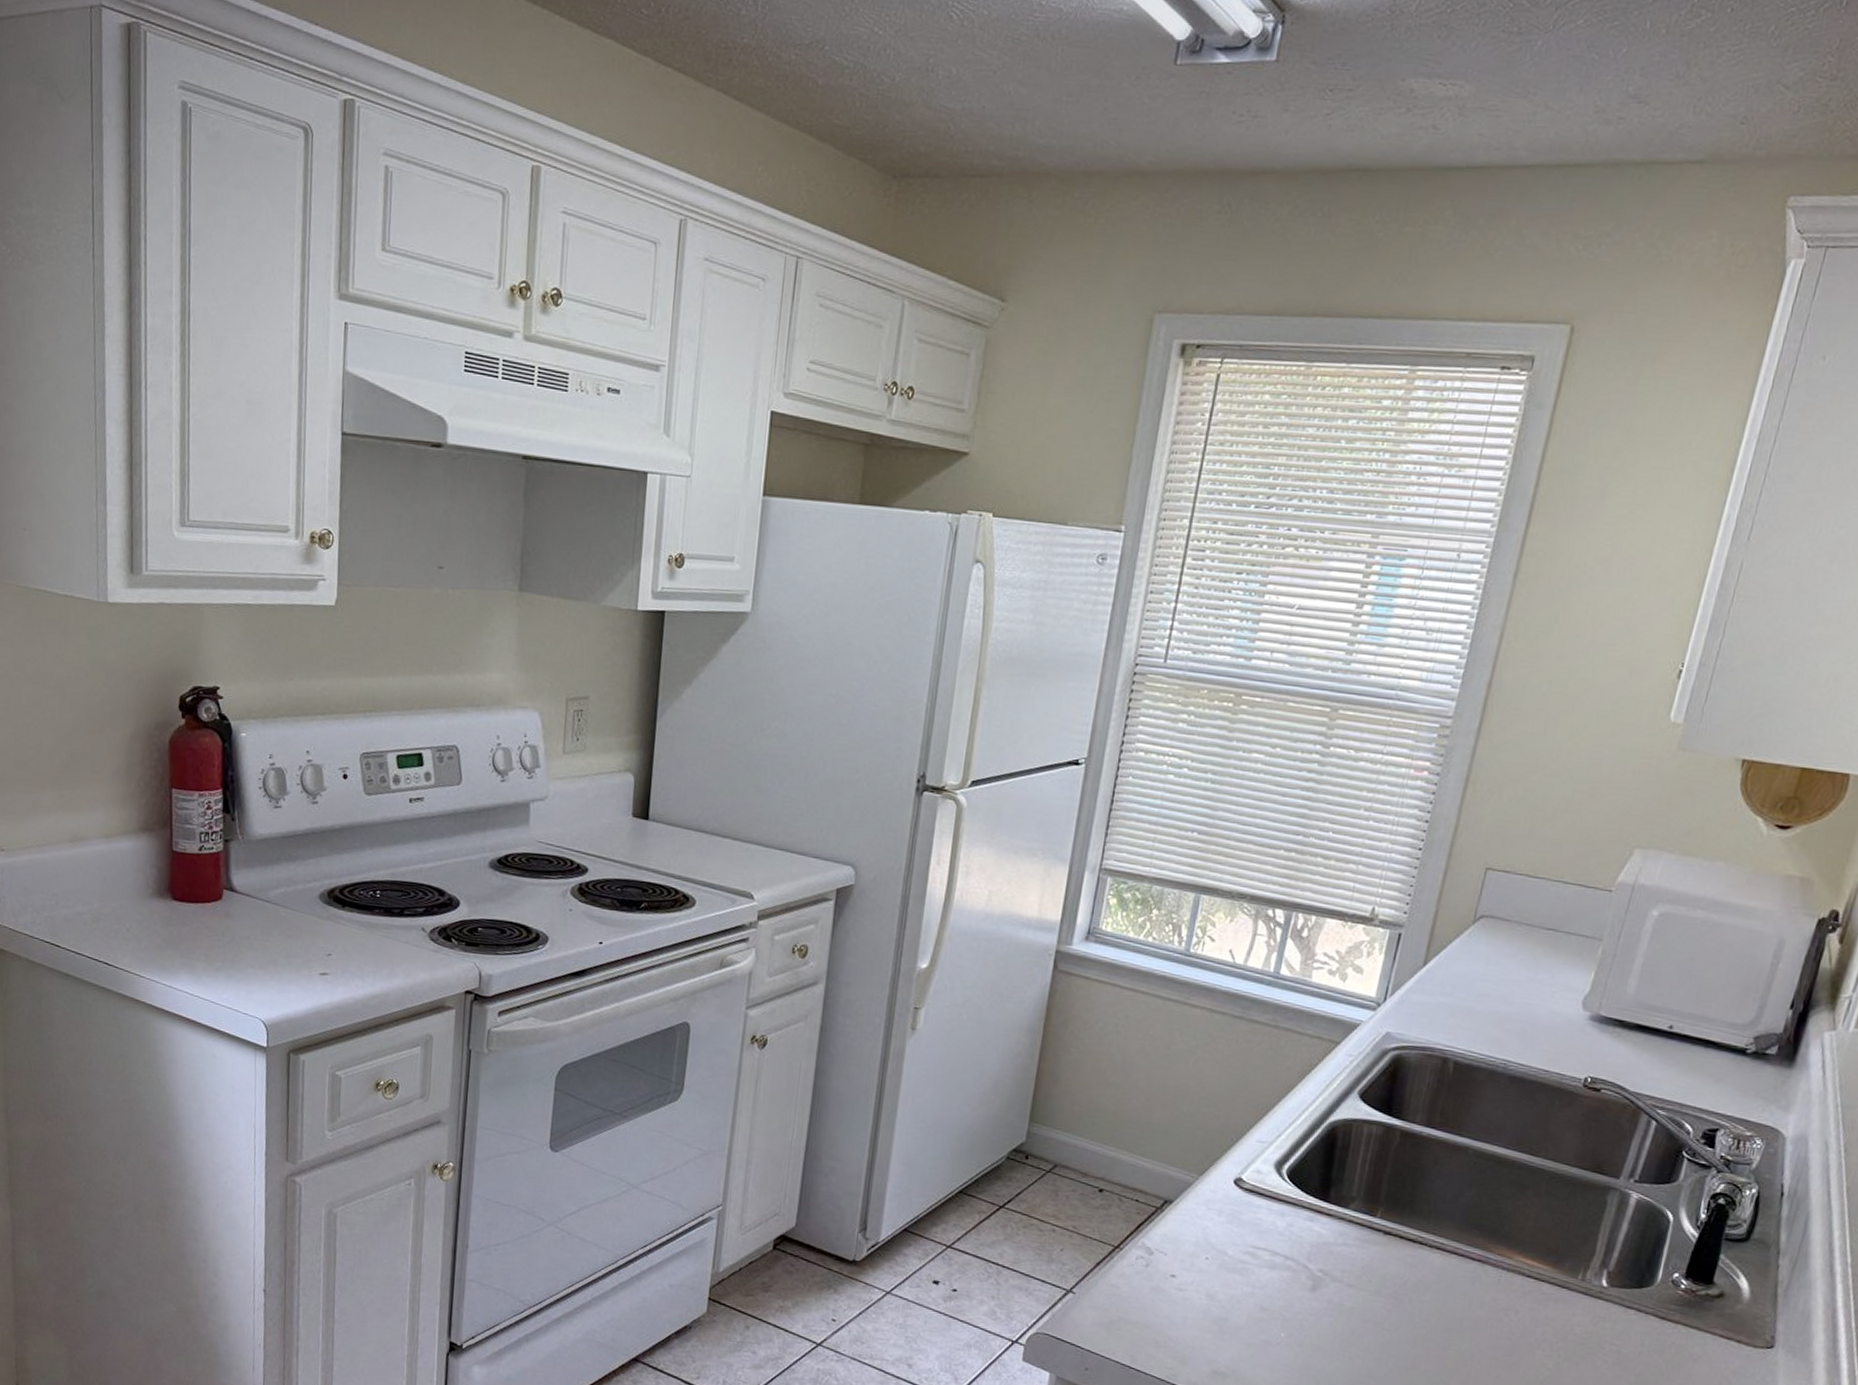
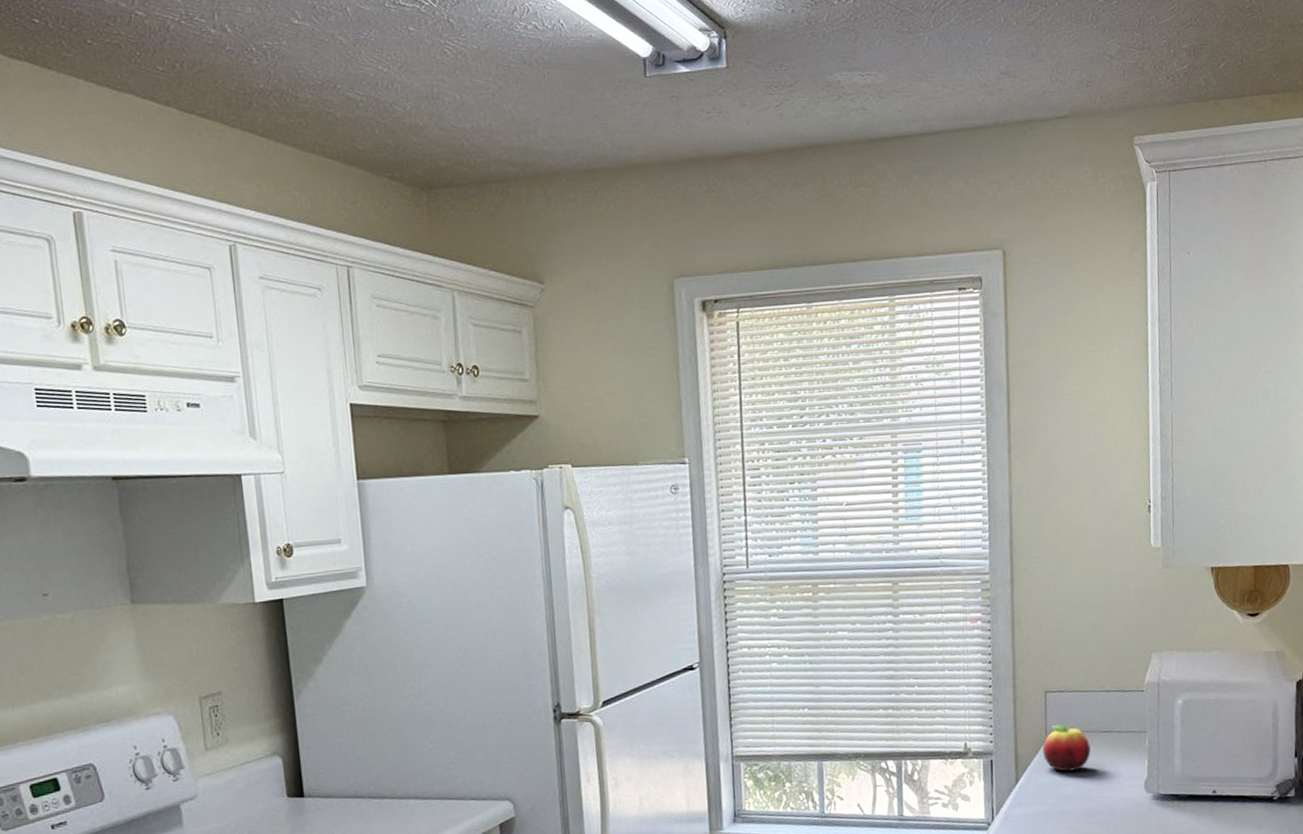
fruit: none [1464,909,1527,967] -> present [1042,725,1091,772]

